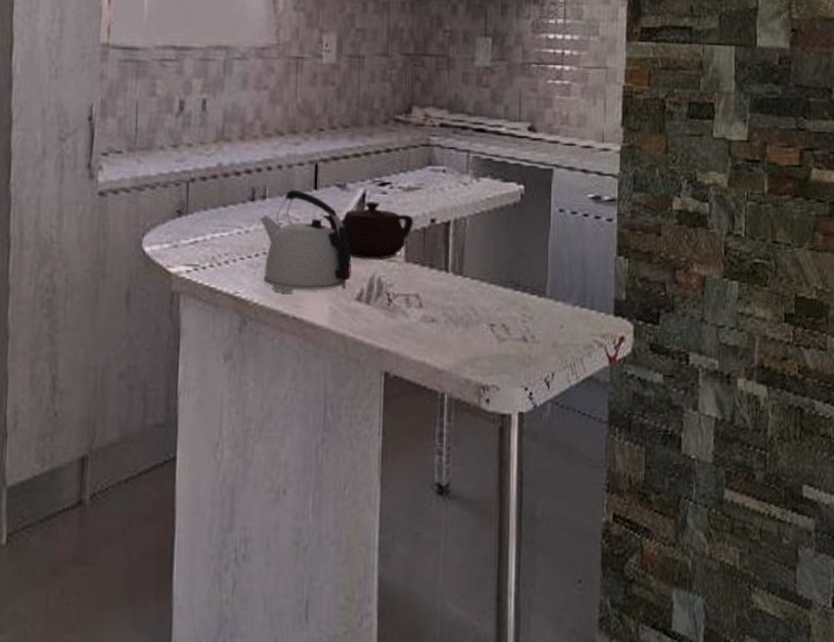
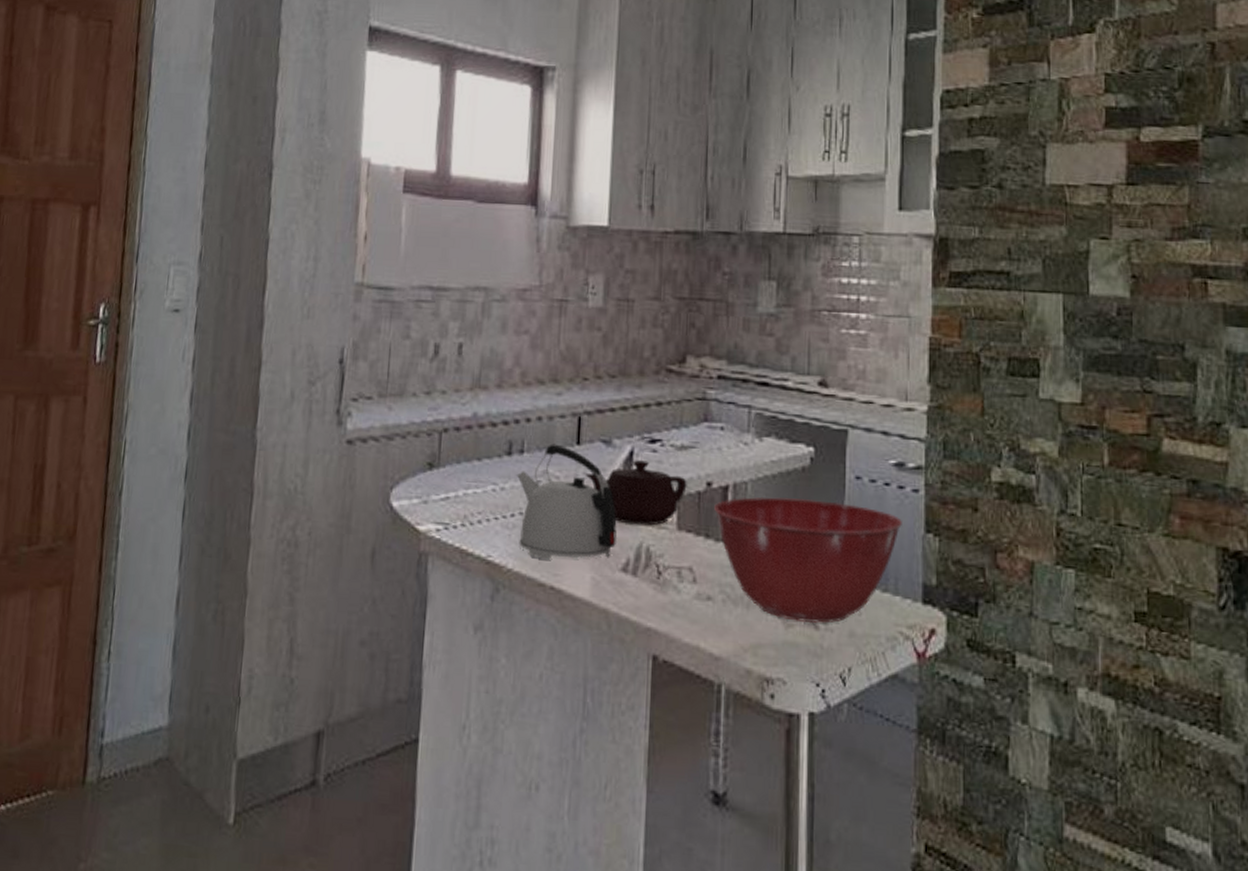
mixing bowl: none [437,230,598,338] -> present [714,496,902,624]

